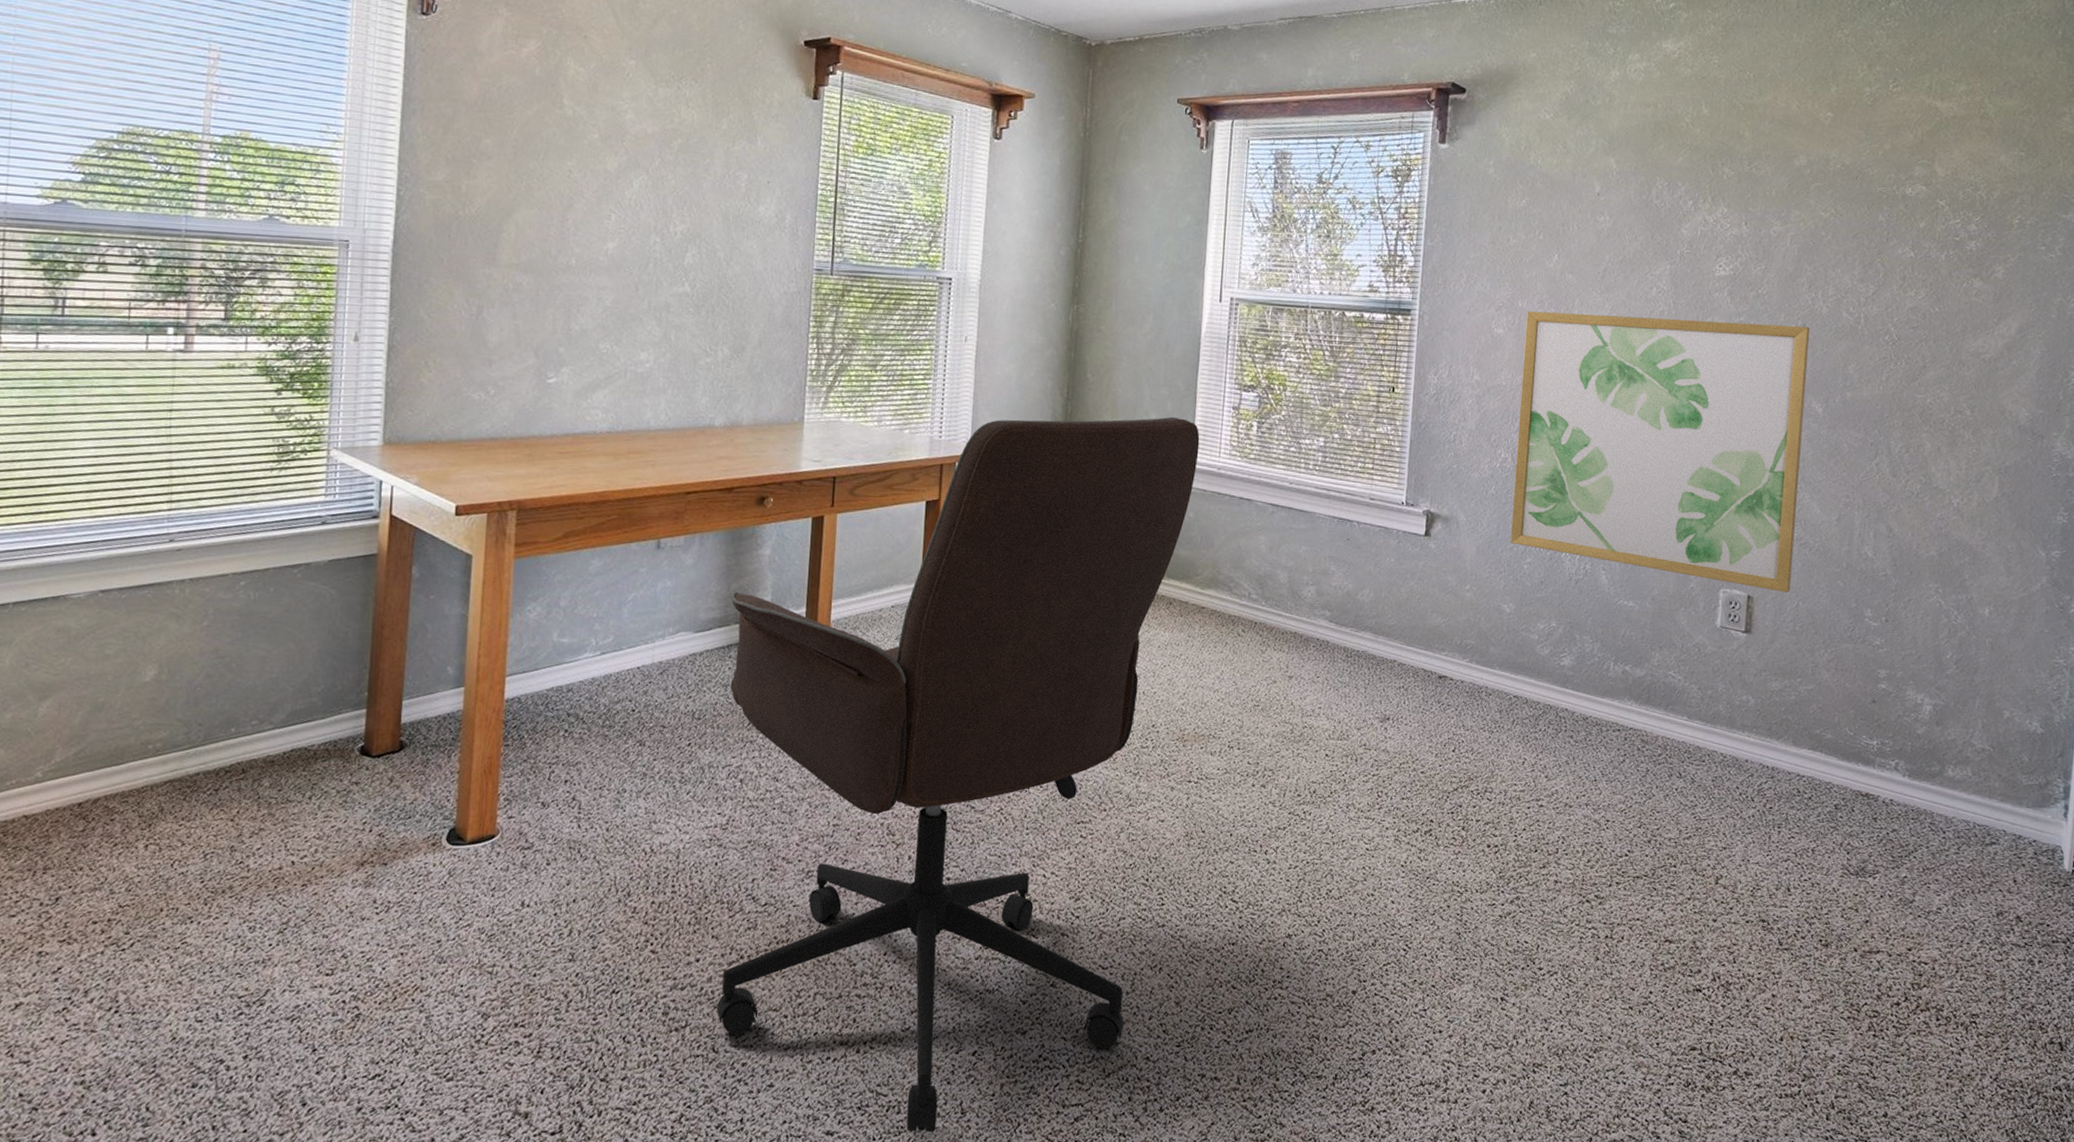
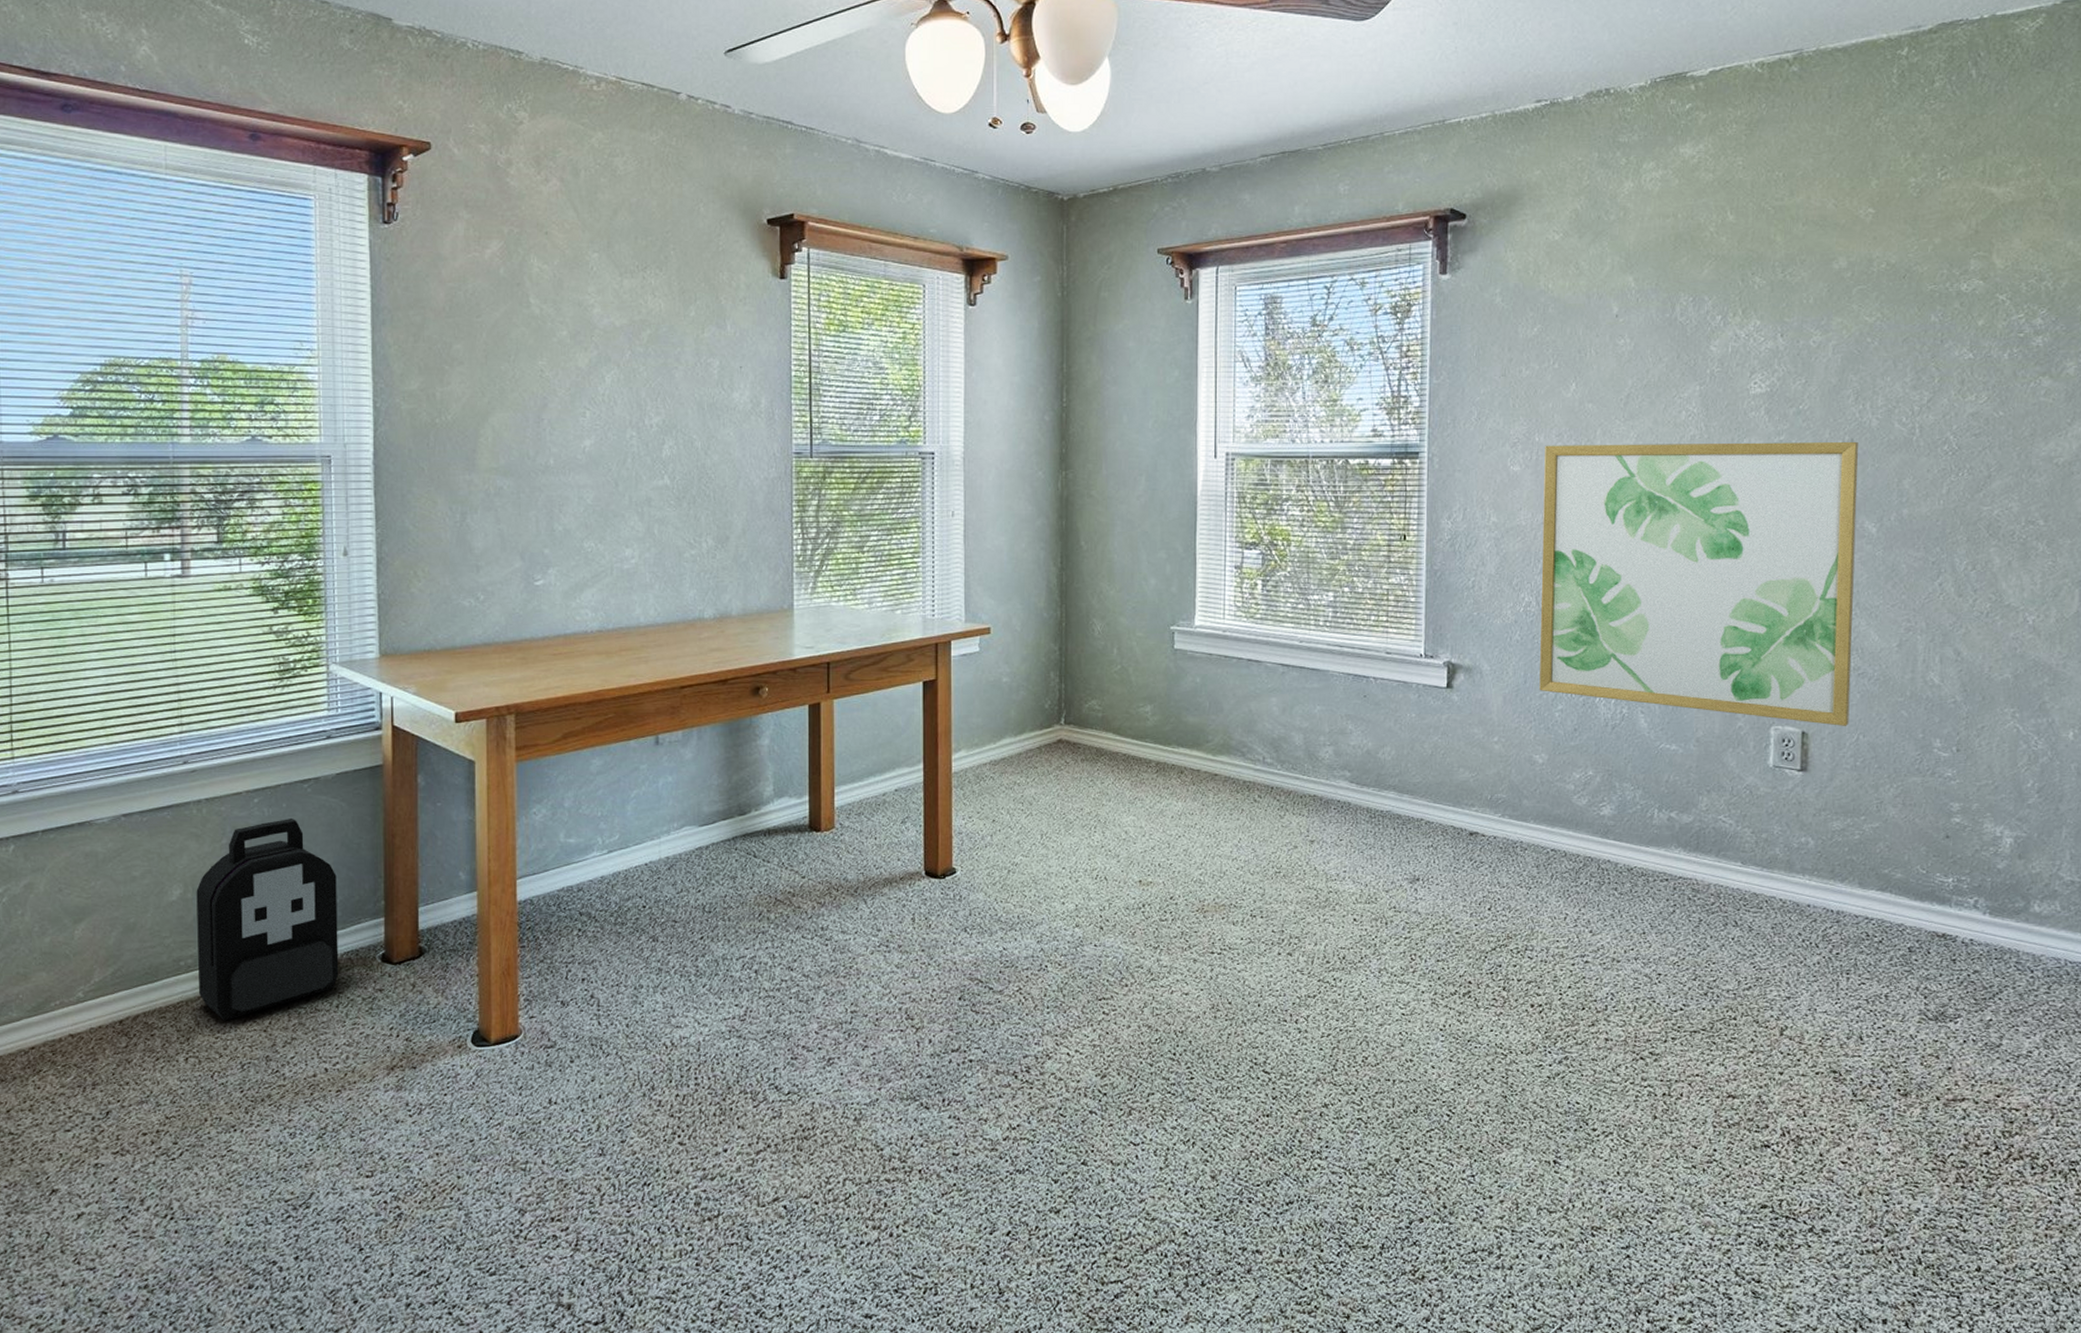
backpack: none [166,603,320,808] -> present [196,819,339,1021]
office chair: present [716,416,1200,1132] -> none [733,580,1202,1312]

